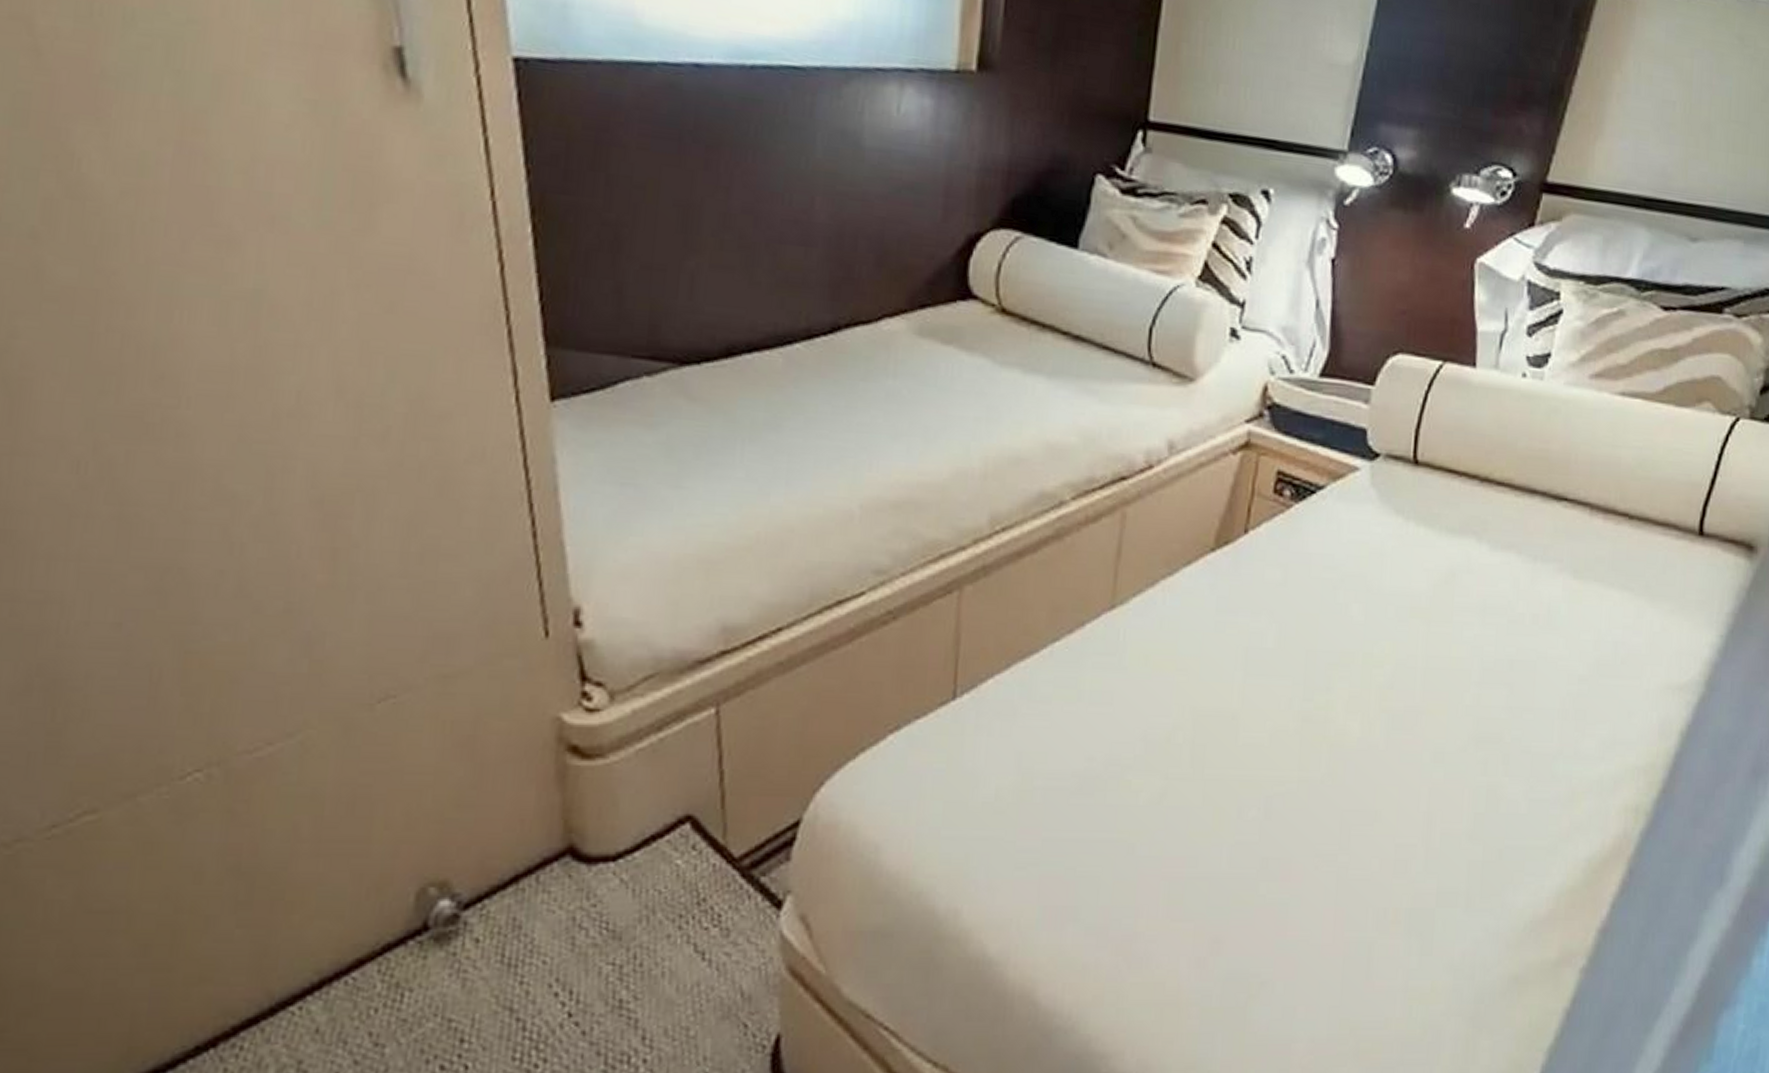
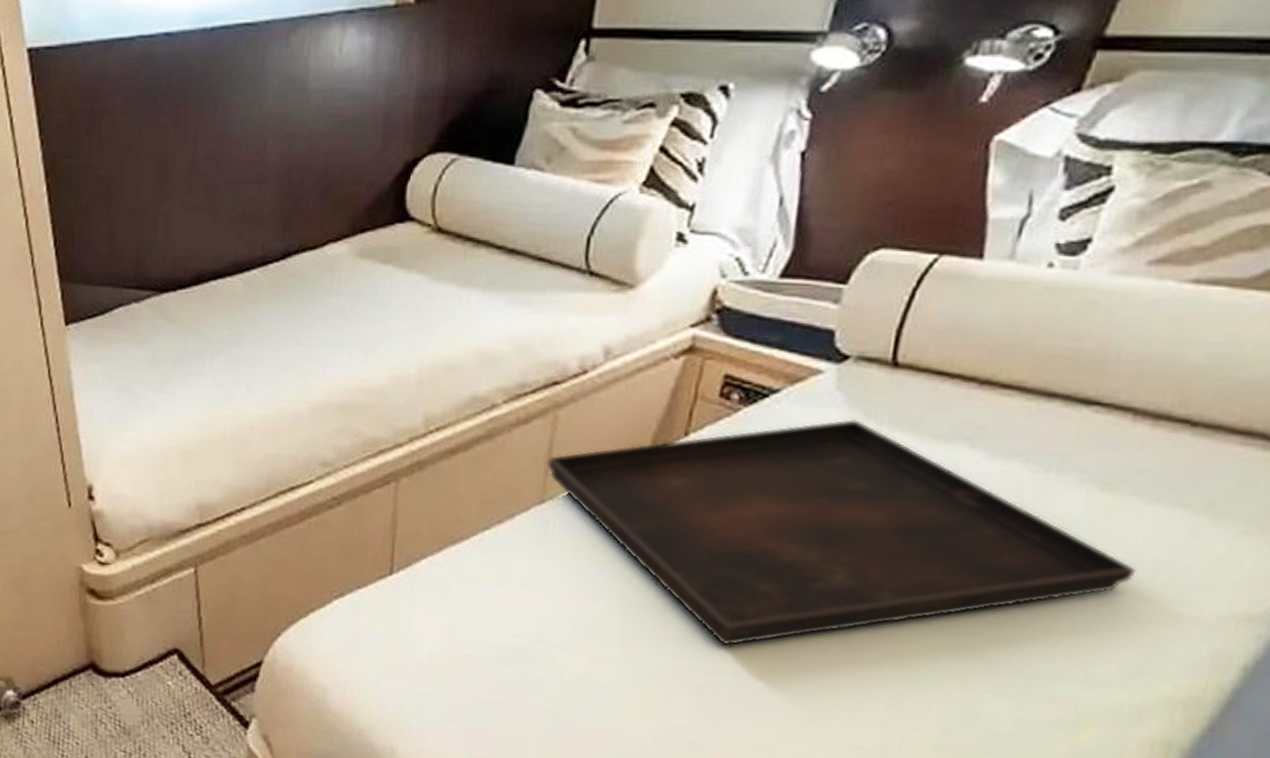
serving tray: none [1115,515,1603,750] -> present [546,419,1137,645]

